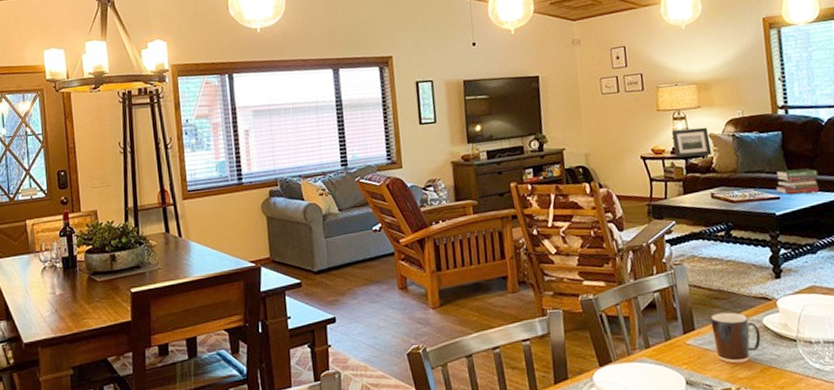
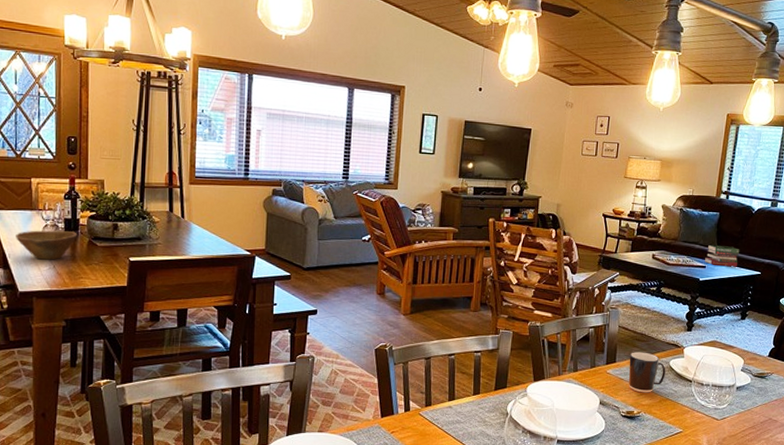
bowl: none [15,269,76,306] -> present [14,230,77,260]
picture frame: present [671,127,713,158] -> none [631,196,662,223]

